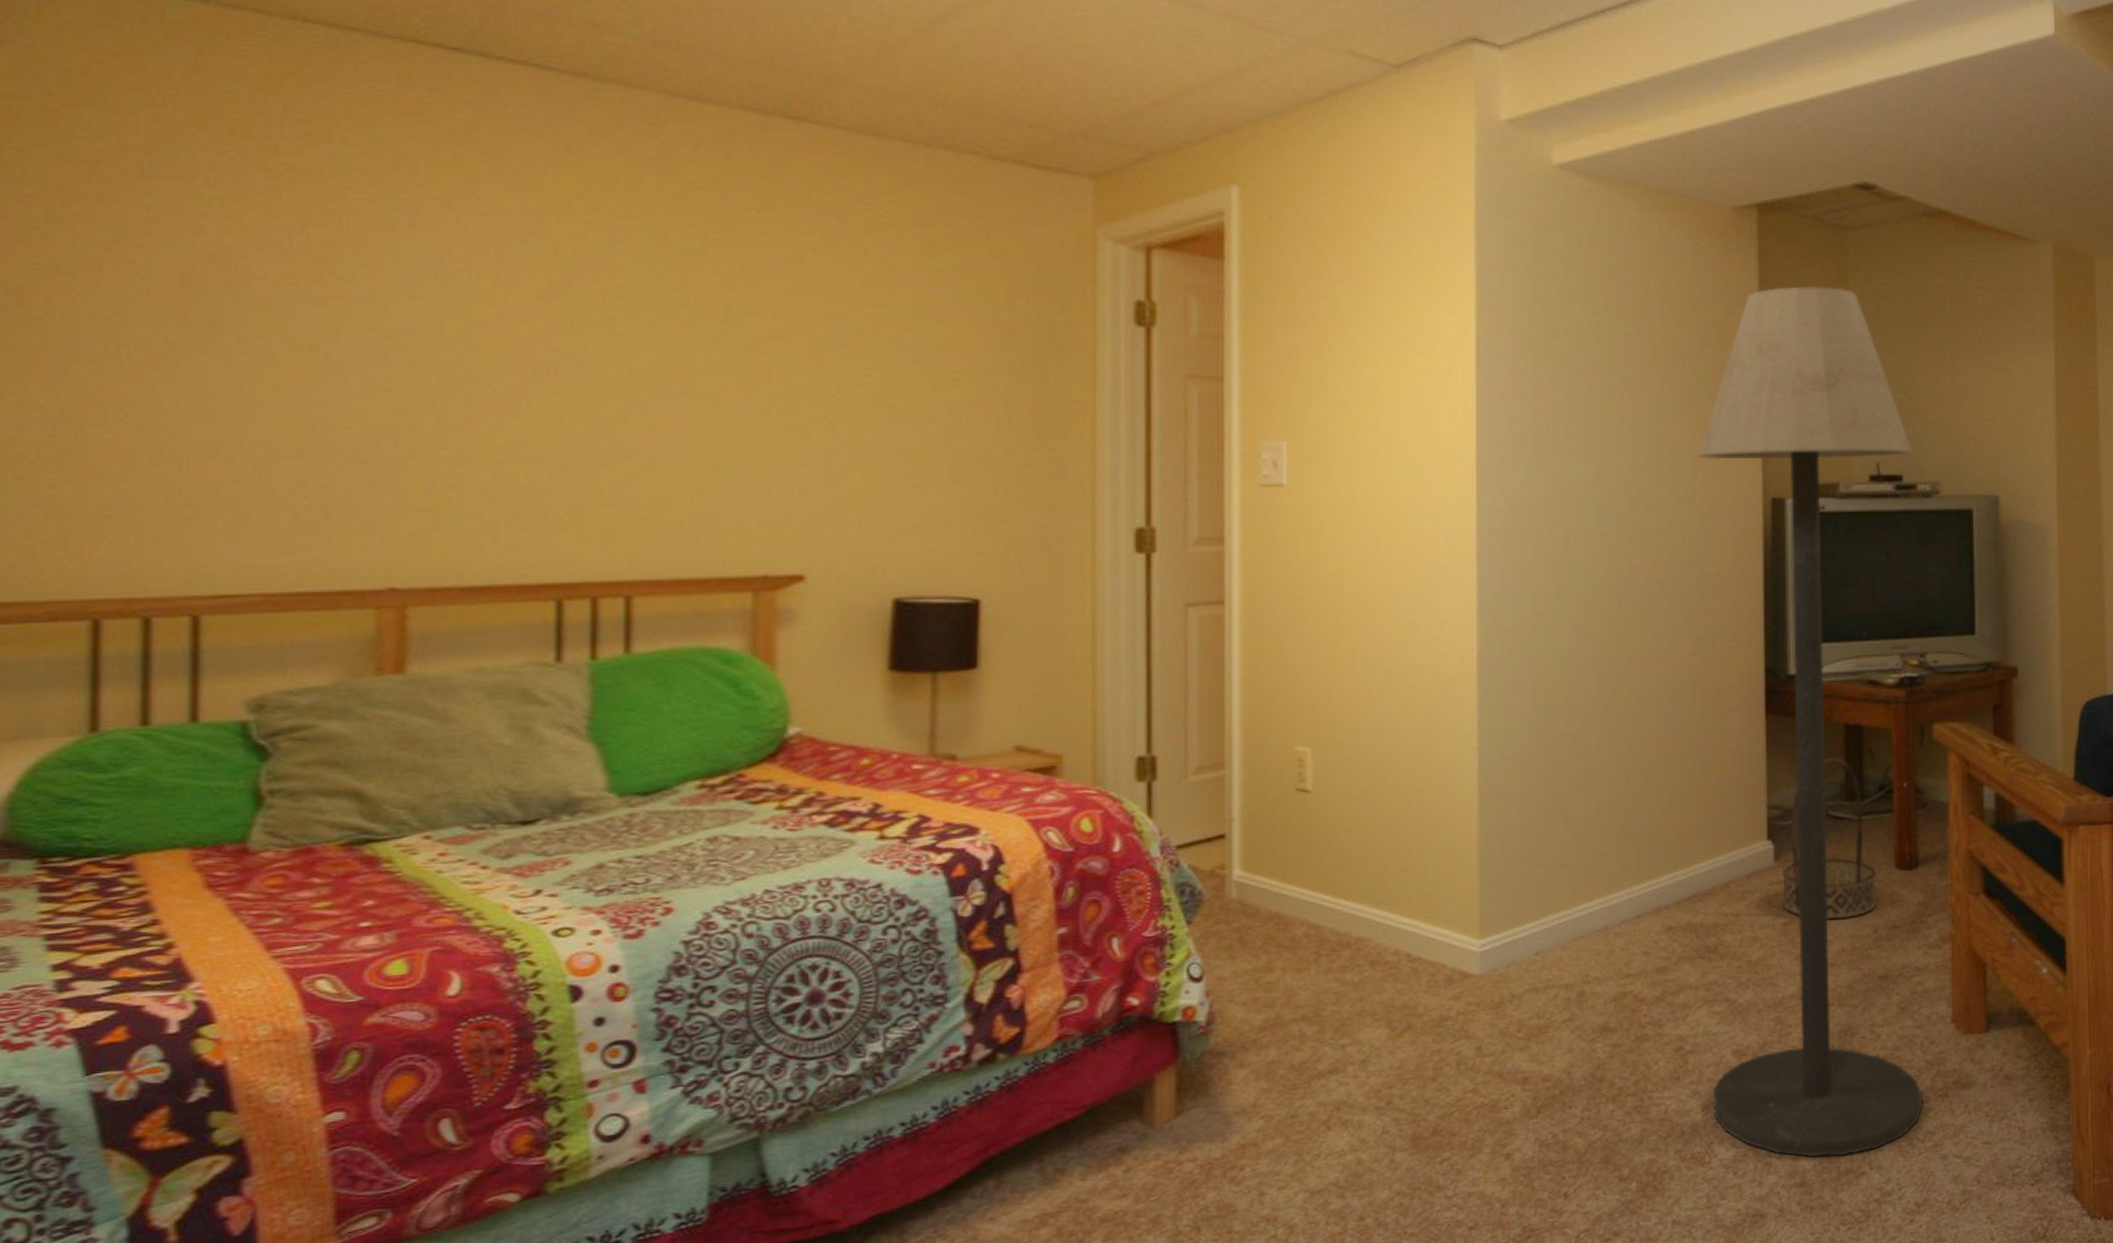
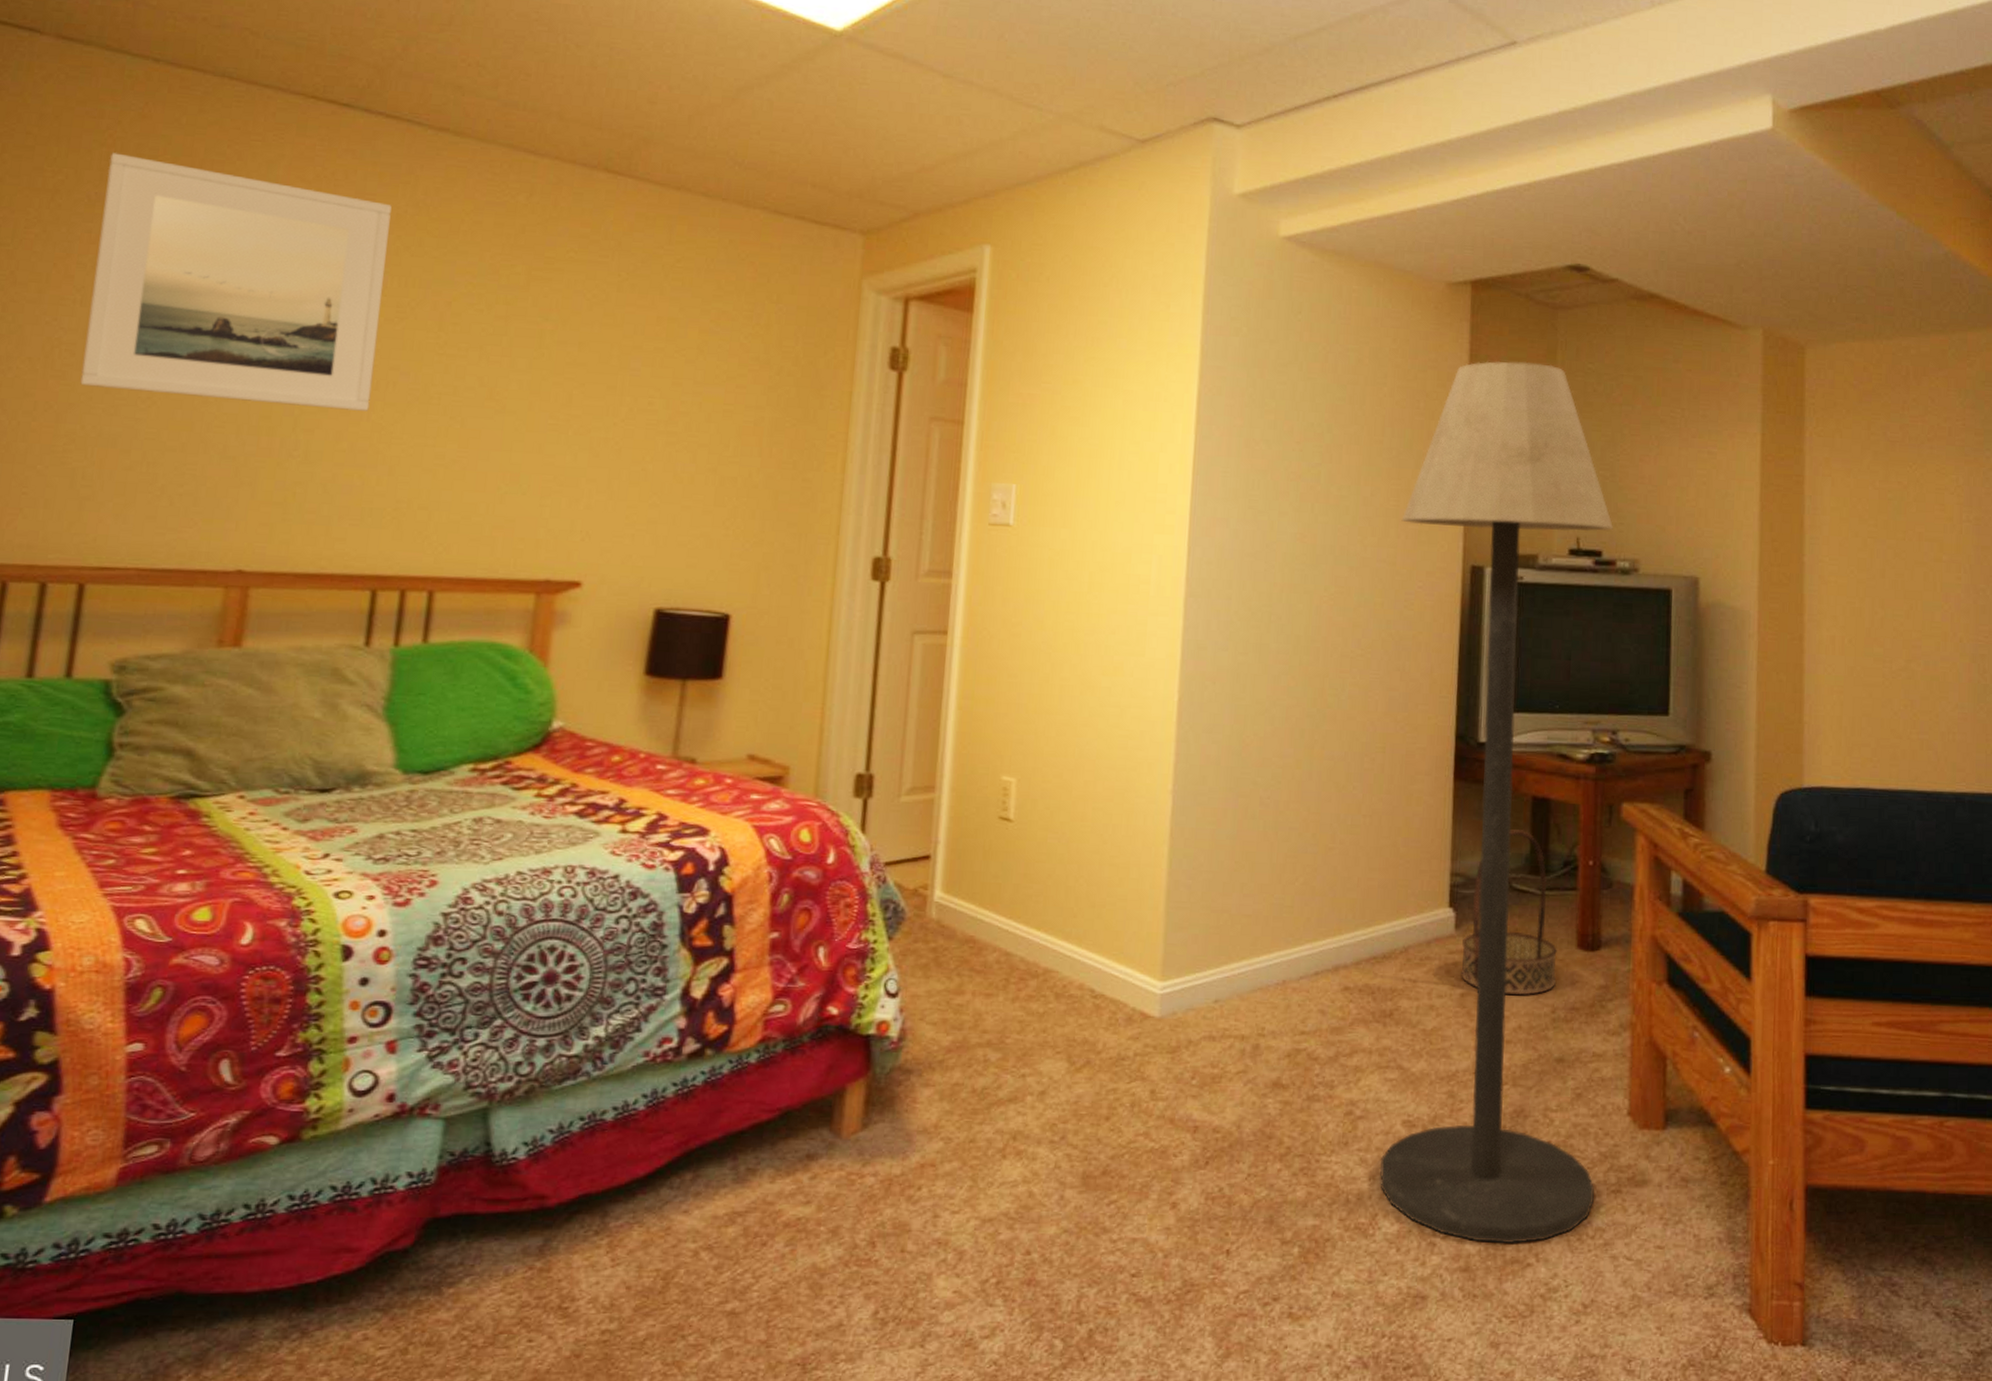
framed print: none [160,113,529,402] -> present [80,153,392,412]

